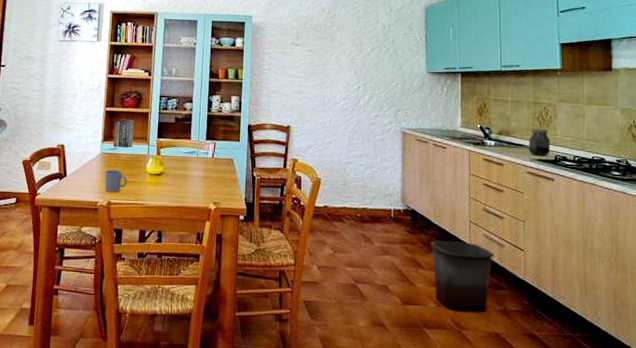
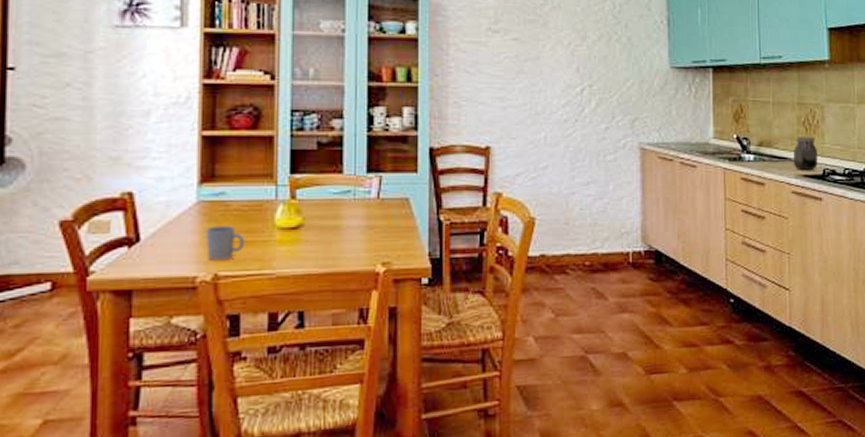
books: present [113,119,134,148] -> none [217,148,251,192]
waste bin: present [431,240,494,313] -> none [679,286,755,376]

